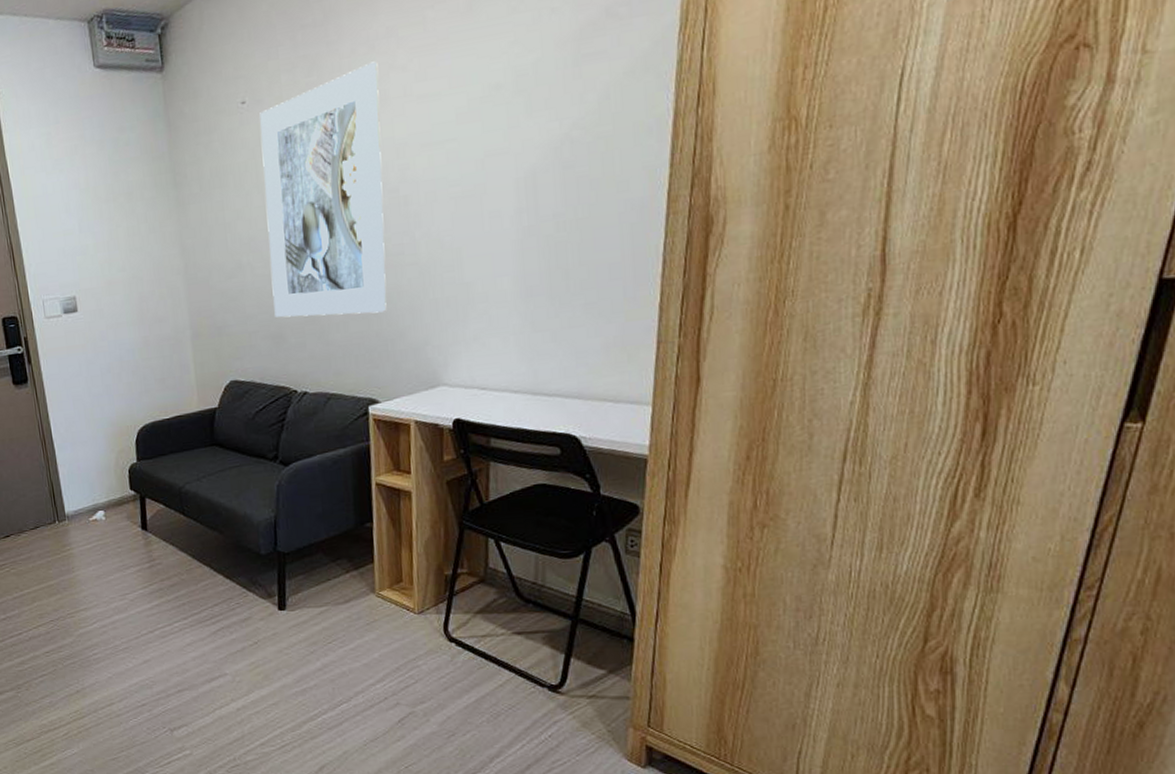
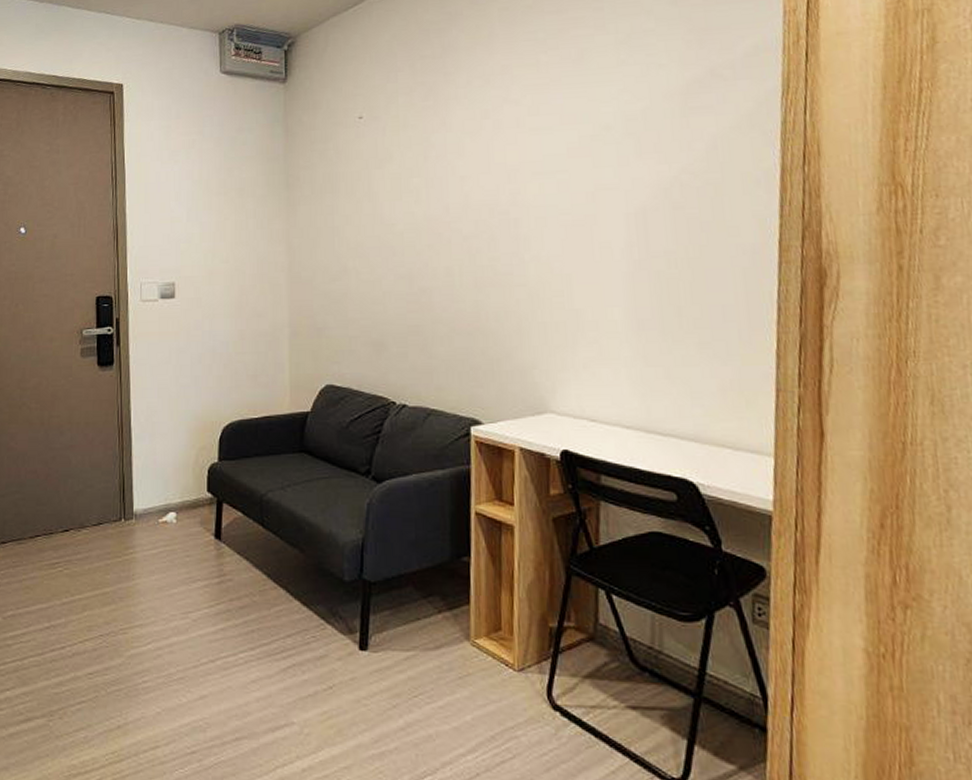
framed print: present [259,61,387,318] -> none [375,94,494,331]

